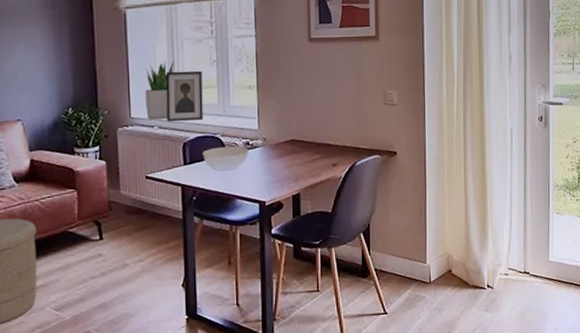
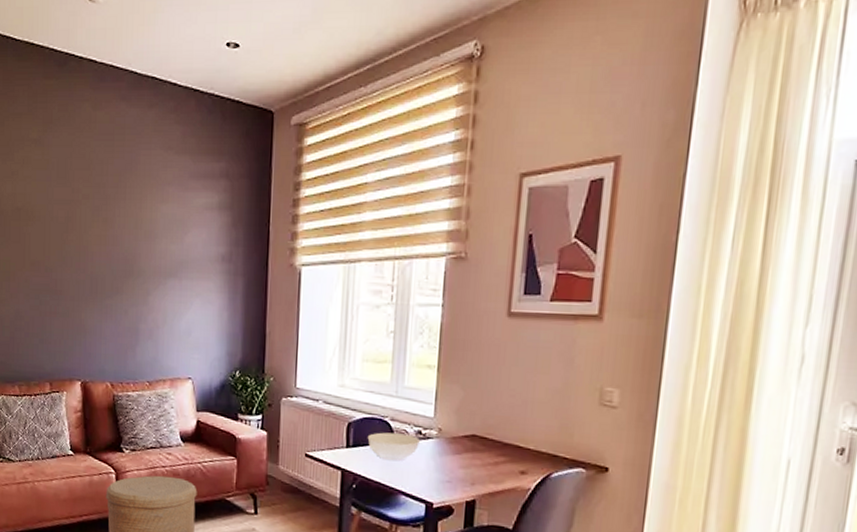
planter: present [145,61,175,120] -> none [312,328,347,394]
picture frame: present [165,70,204,122] -> none [333,340,378,400]

